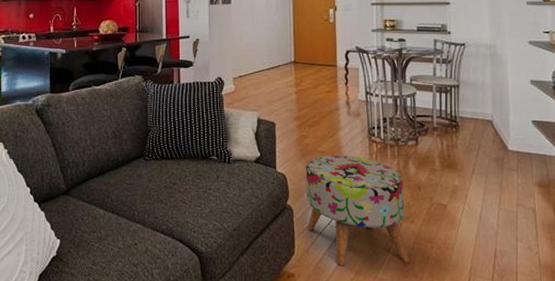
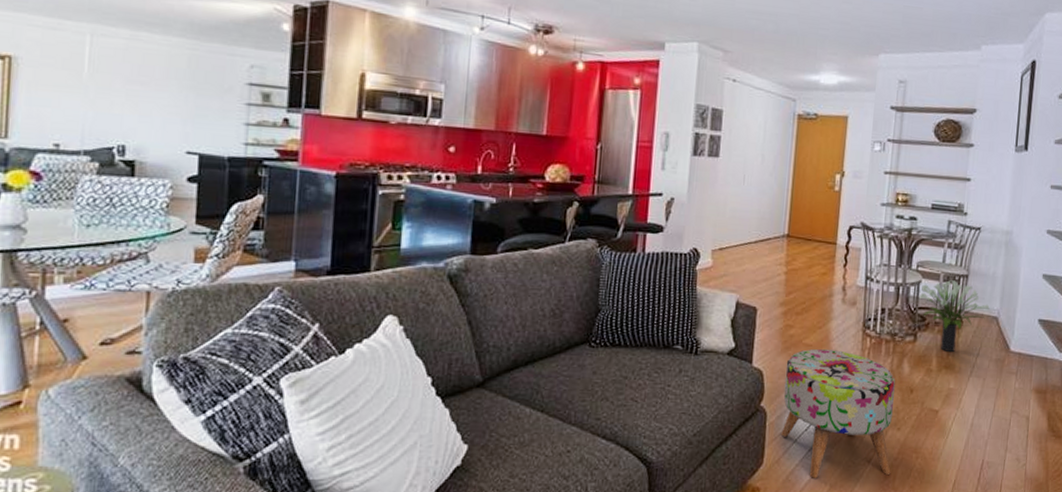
potted plant: none [416,91,483,154] -> present [920,280,990,353]

